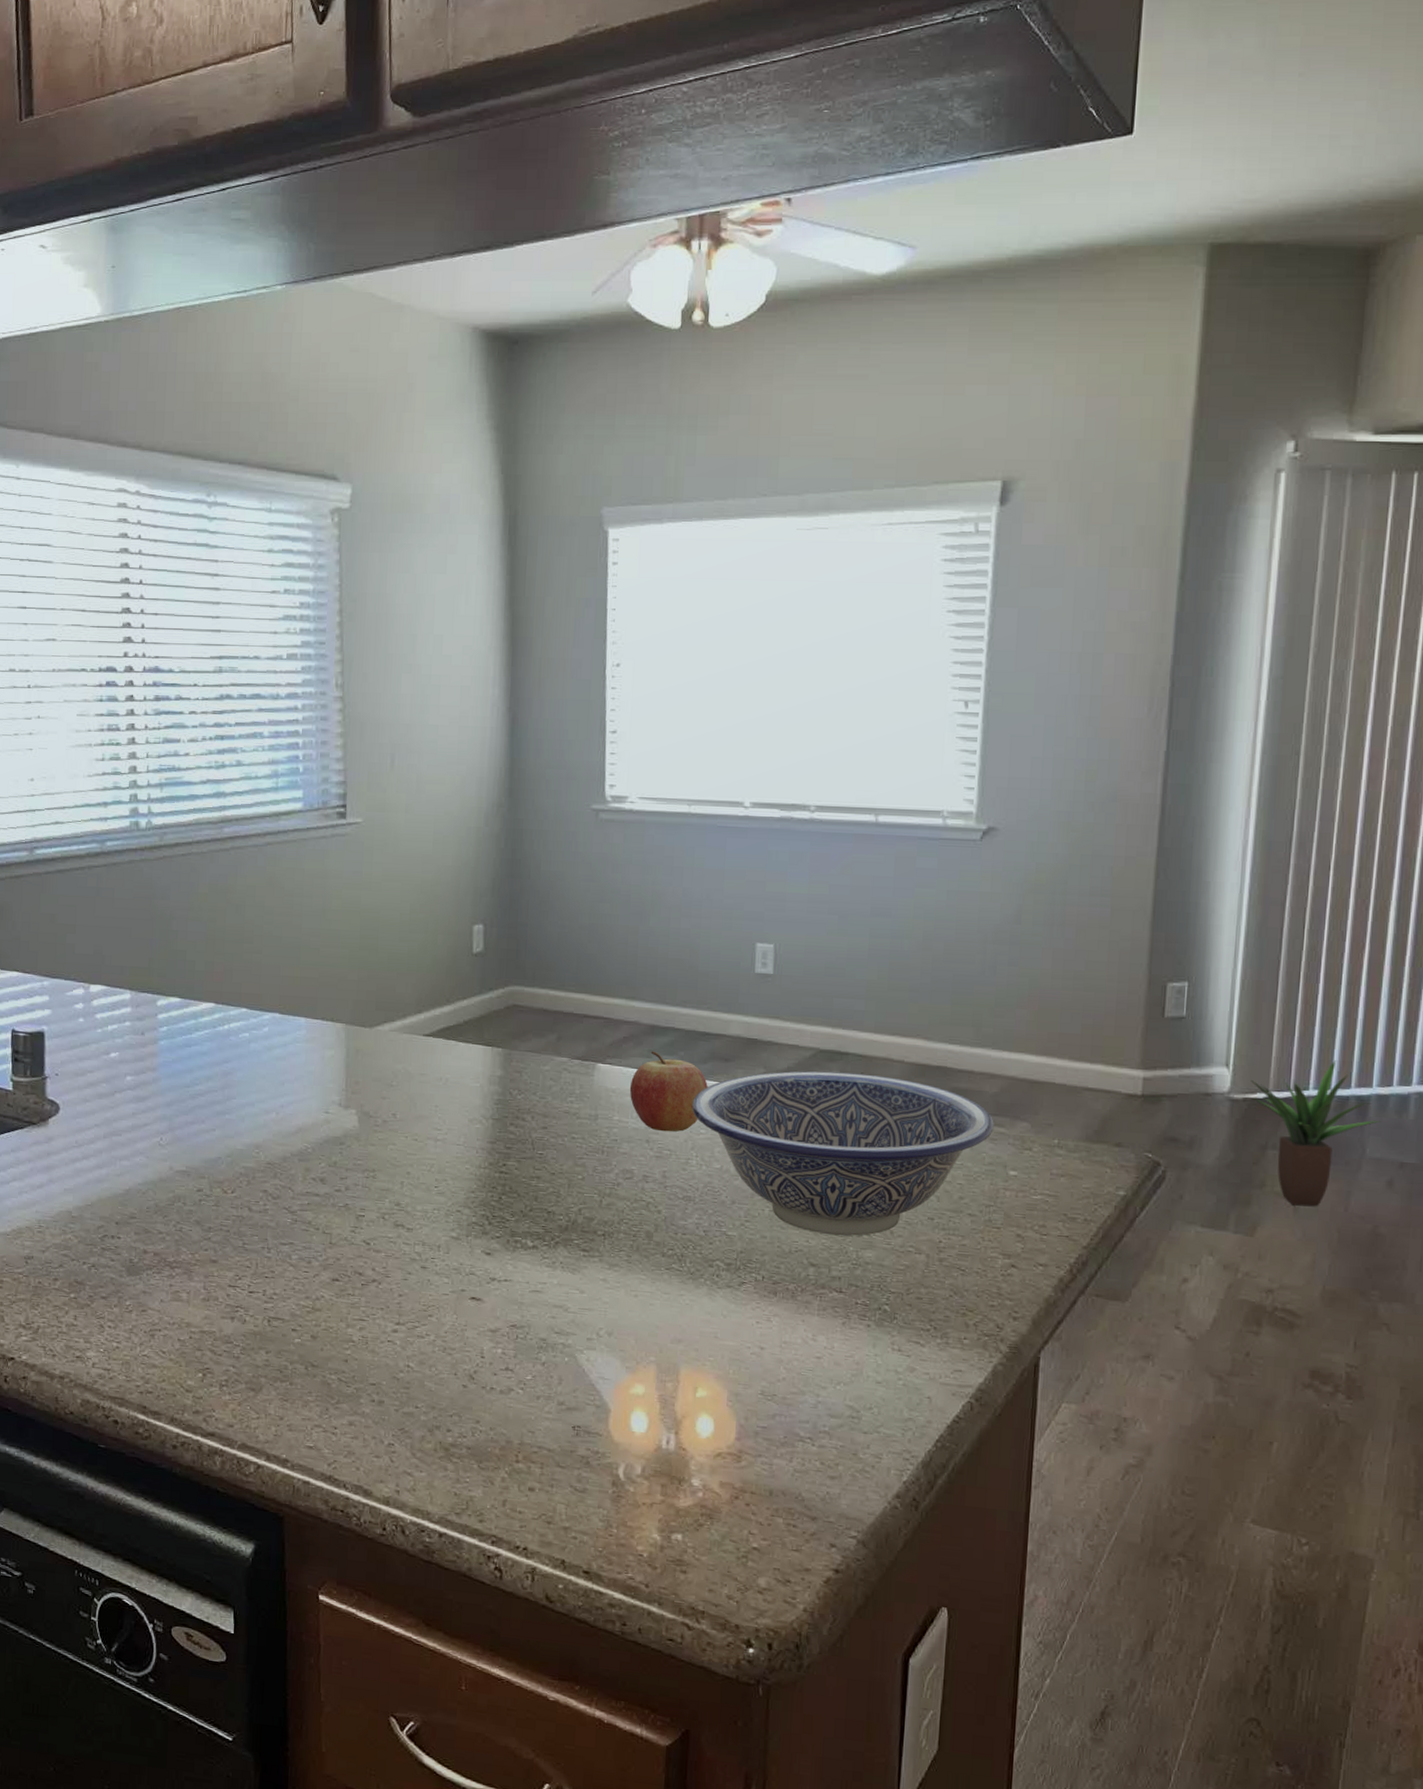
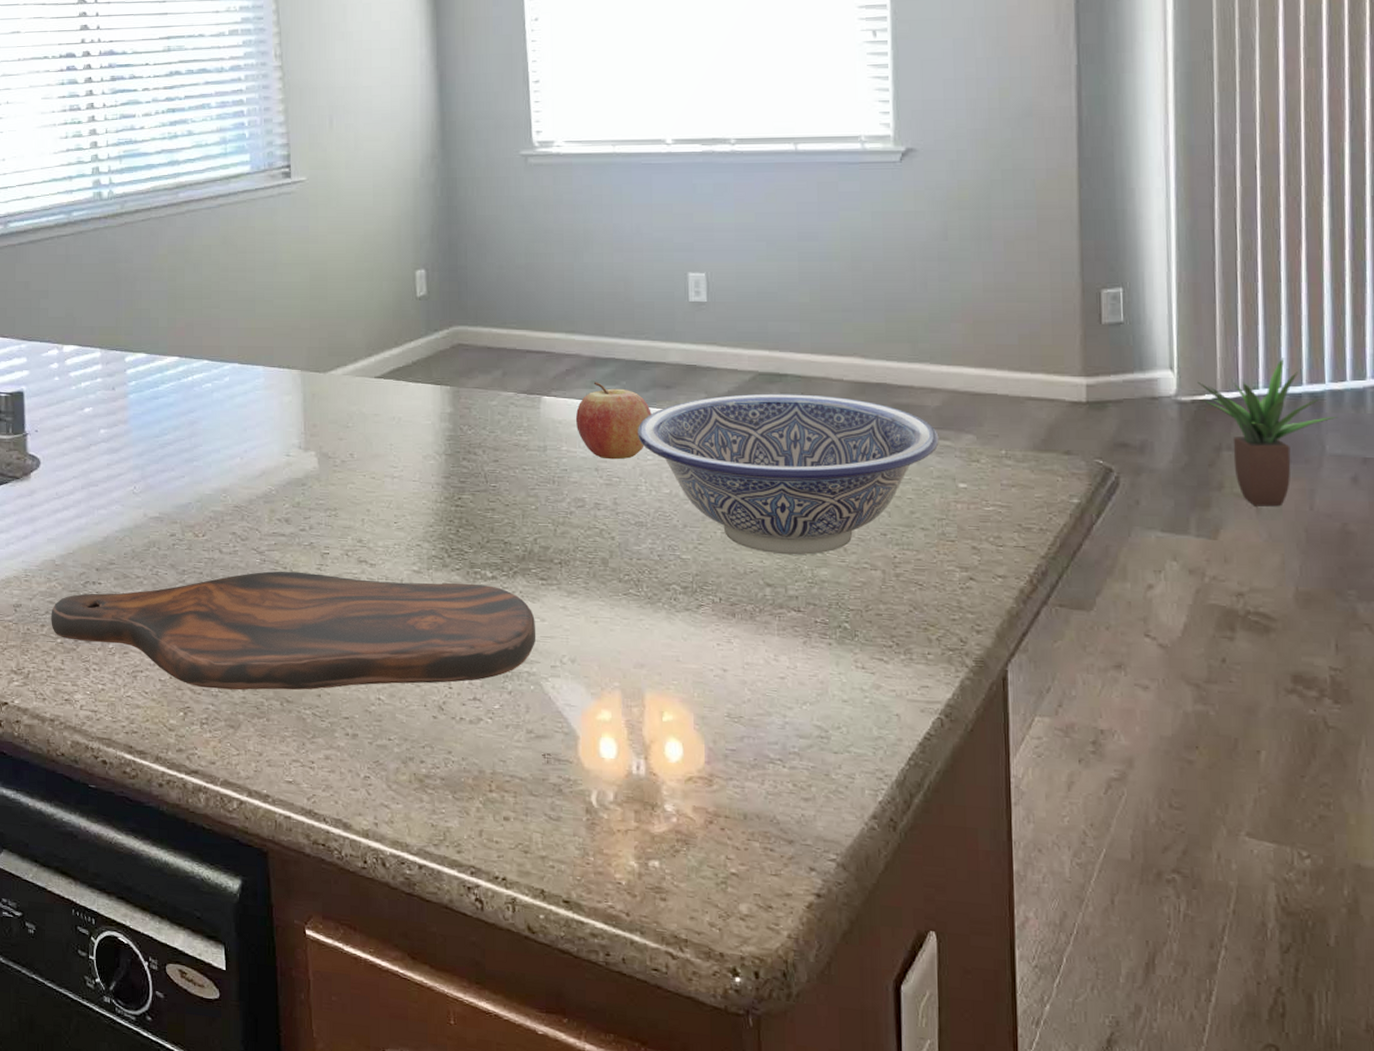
cutting board: none [64,1232,574,1355] -> present [51,571,536,690]

